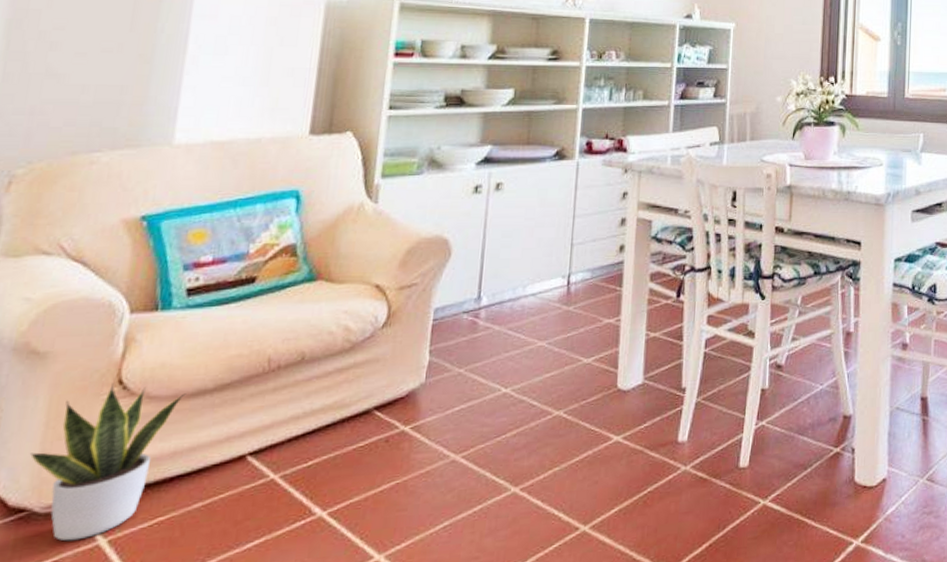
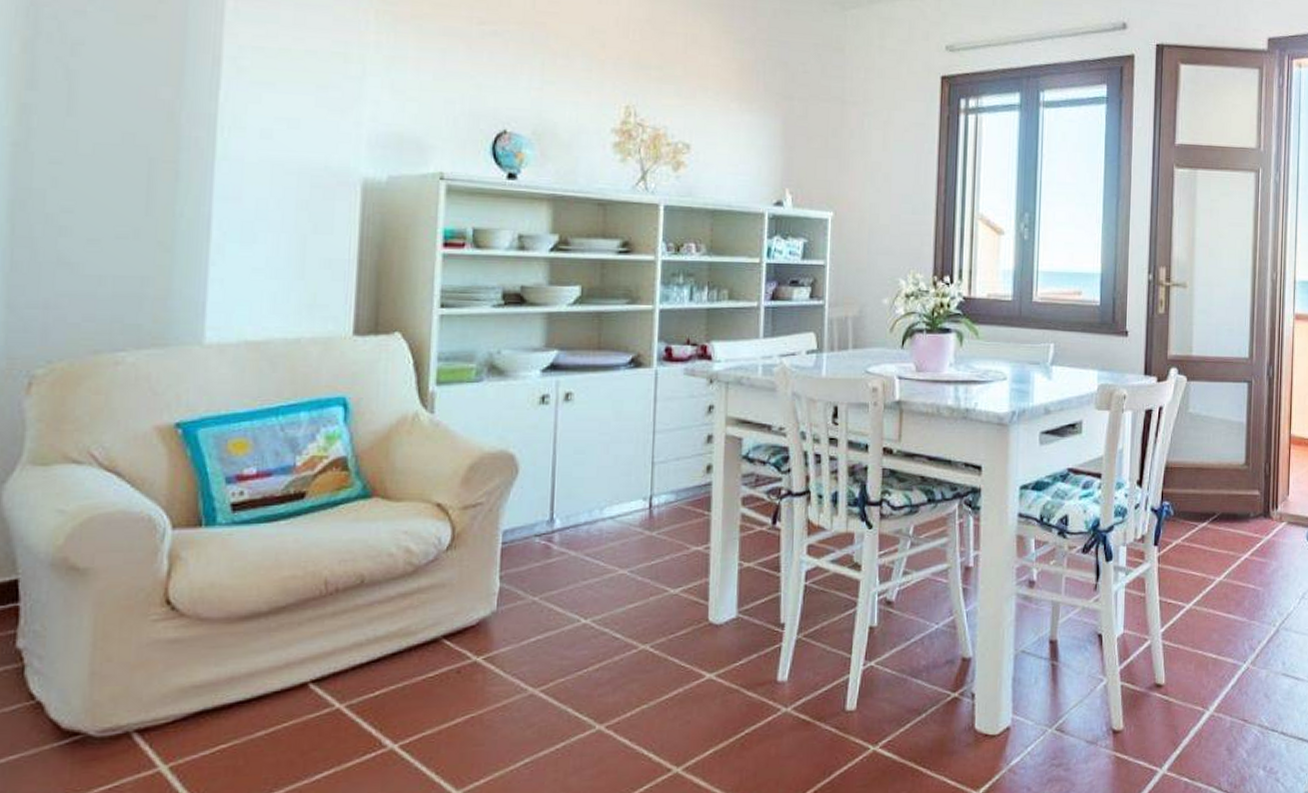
potted plant: present [30,383,186,541] -> none [80,603,239,767]

